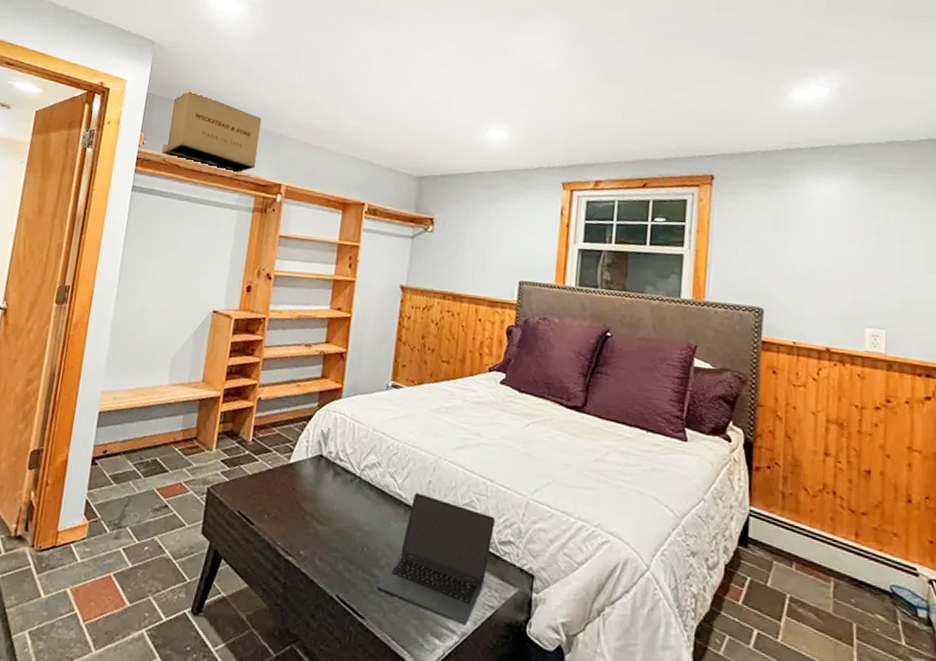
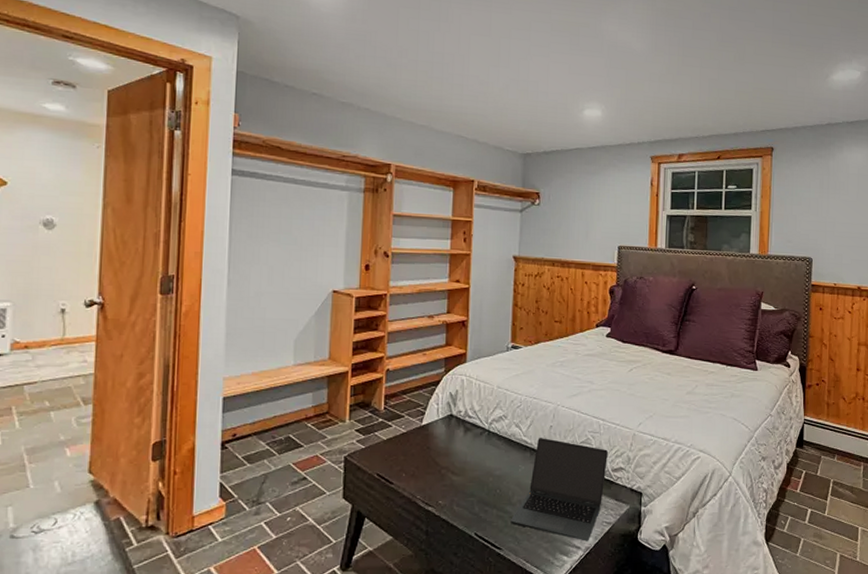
box: present [161,89,262,174] -> none [260,68,365,155]

